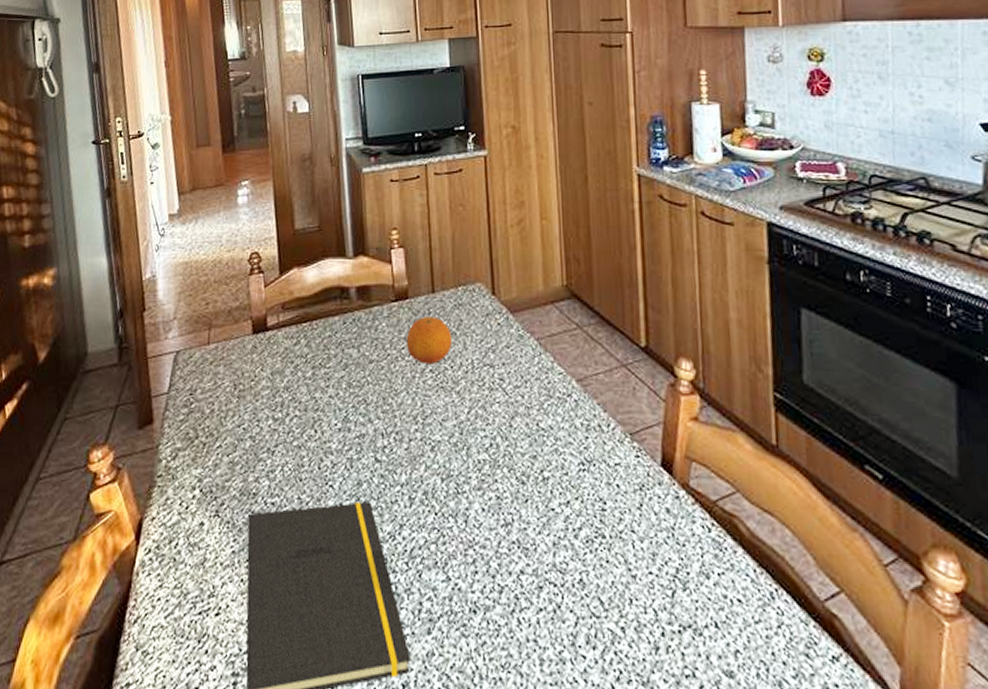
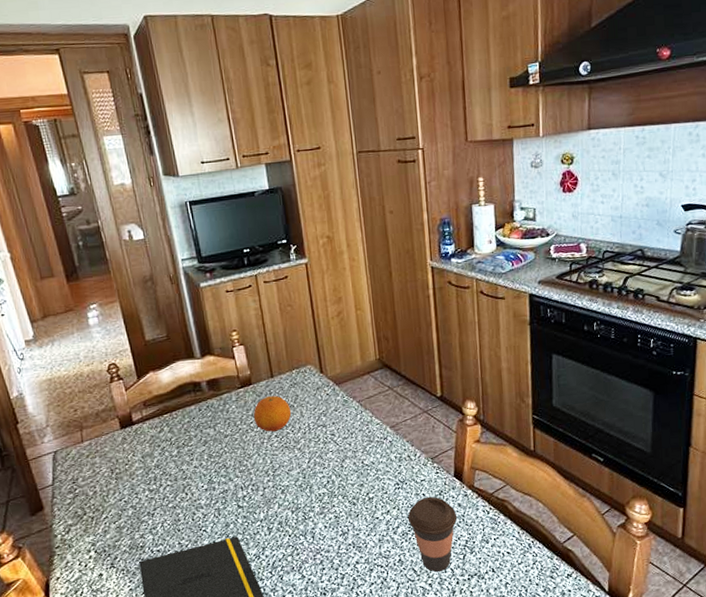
coffee cup: none [594,490,665,612] -> present [407,496,458,573]

